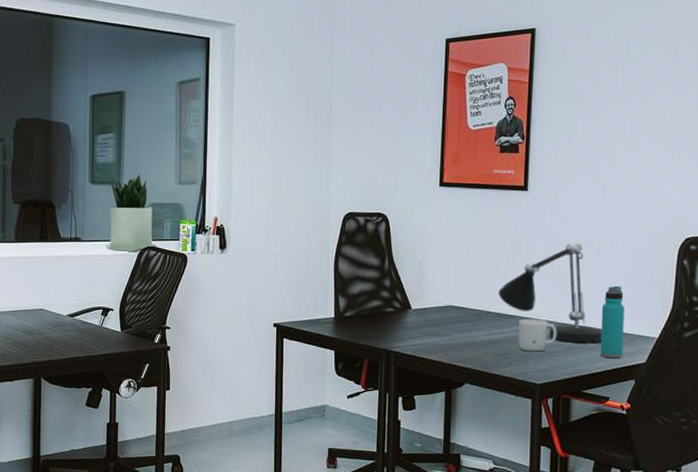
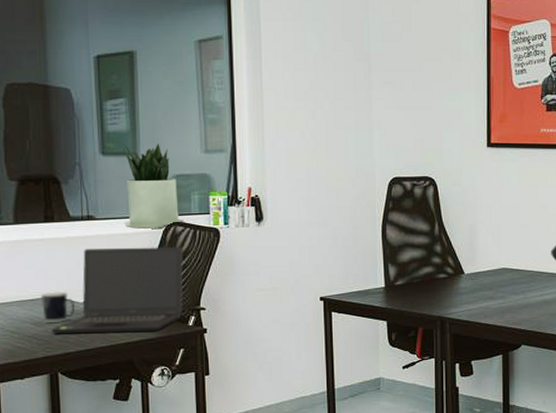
mug: none [31,304,59,333] -> present [40,291,75,323]
laptop: none [39,267,154,346] -> present [52,246,183,334]

